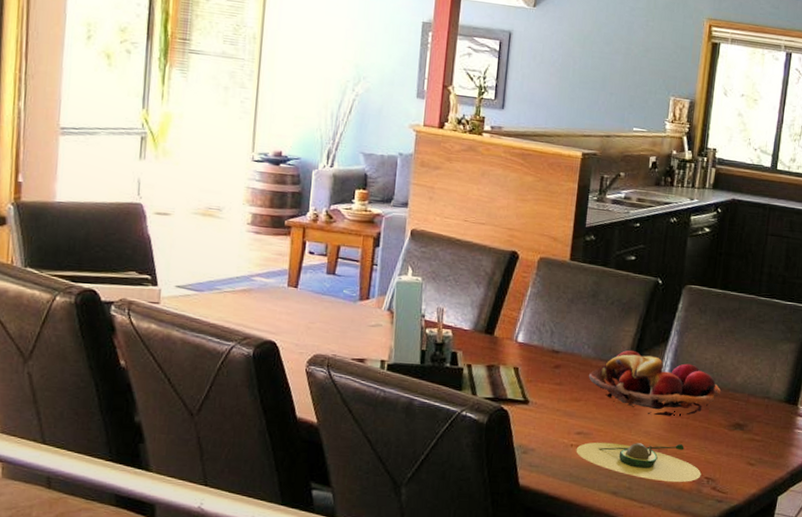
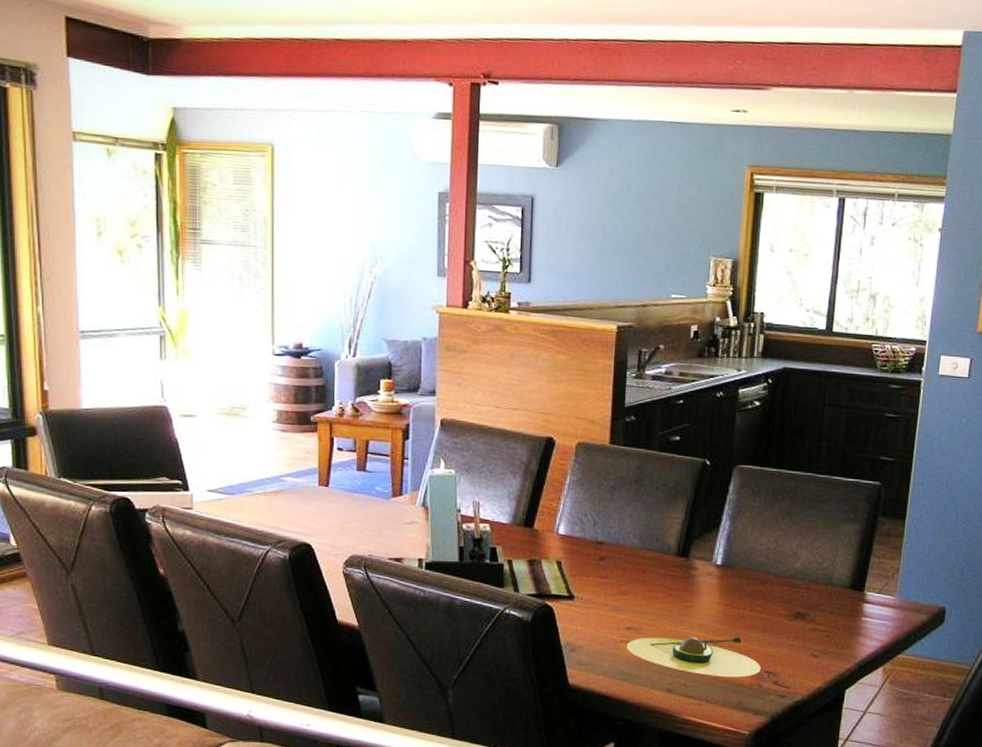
fruit basket: present [588,350,721,417] -> none [635,539,779,608]

